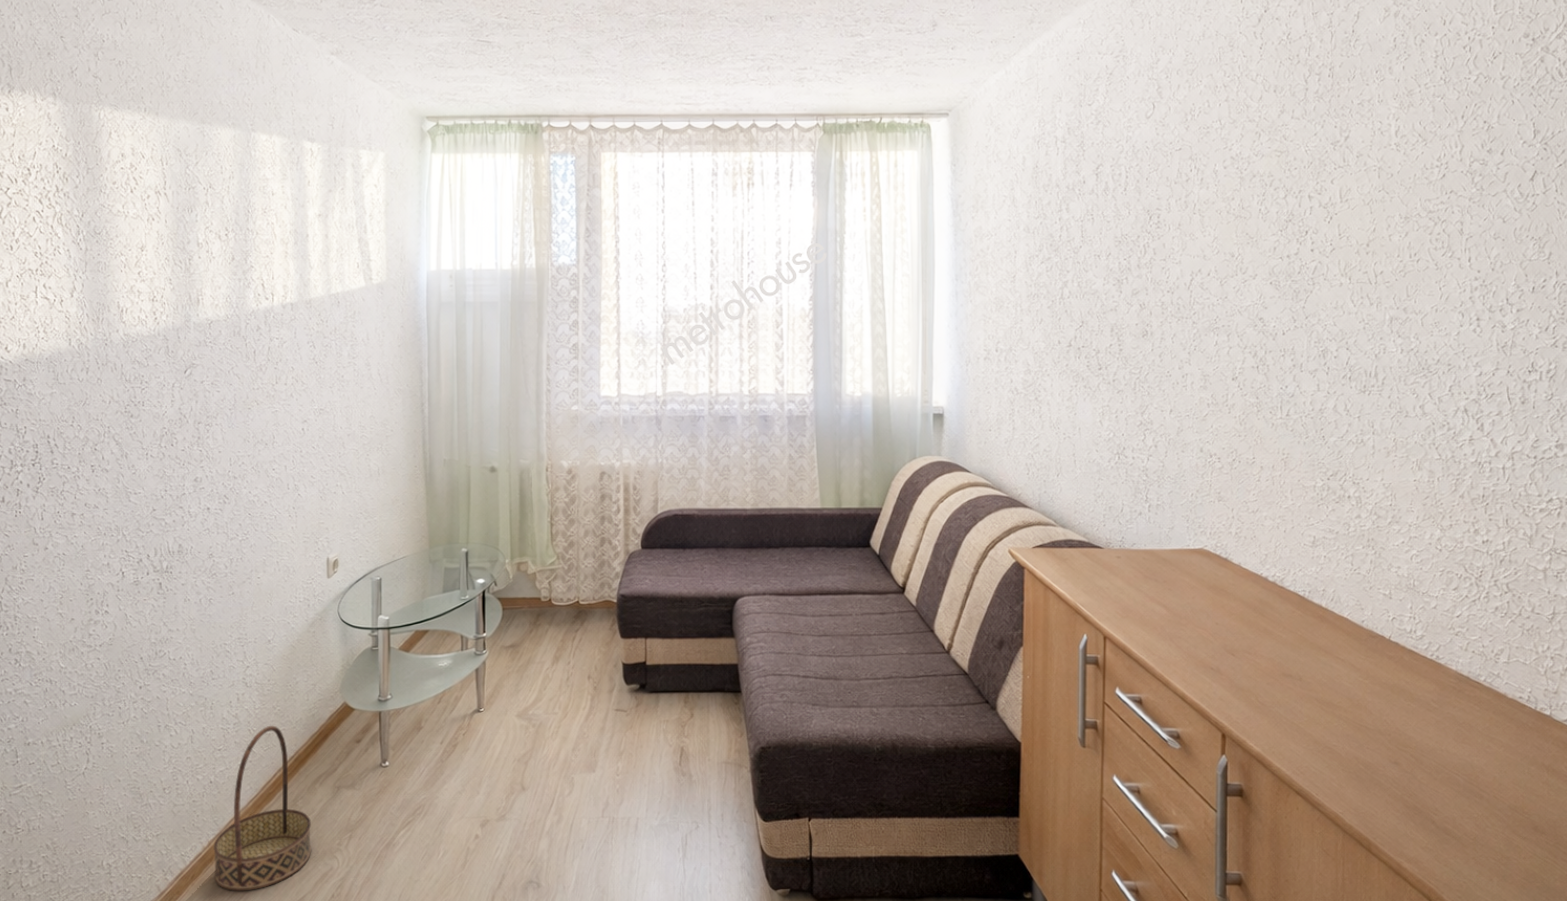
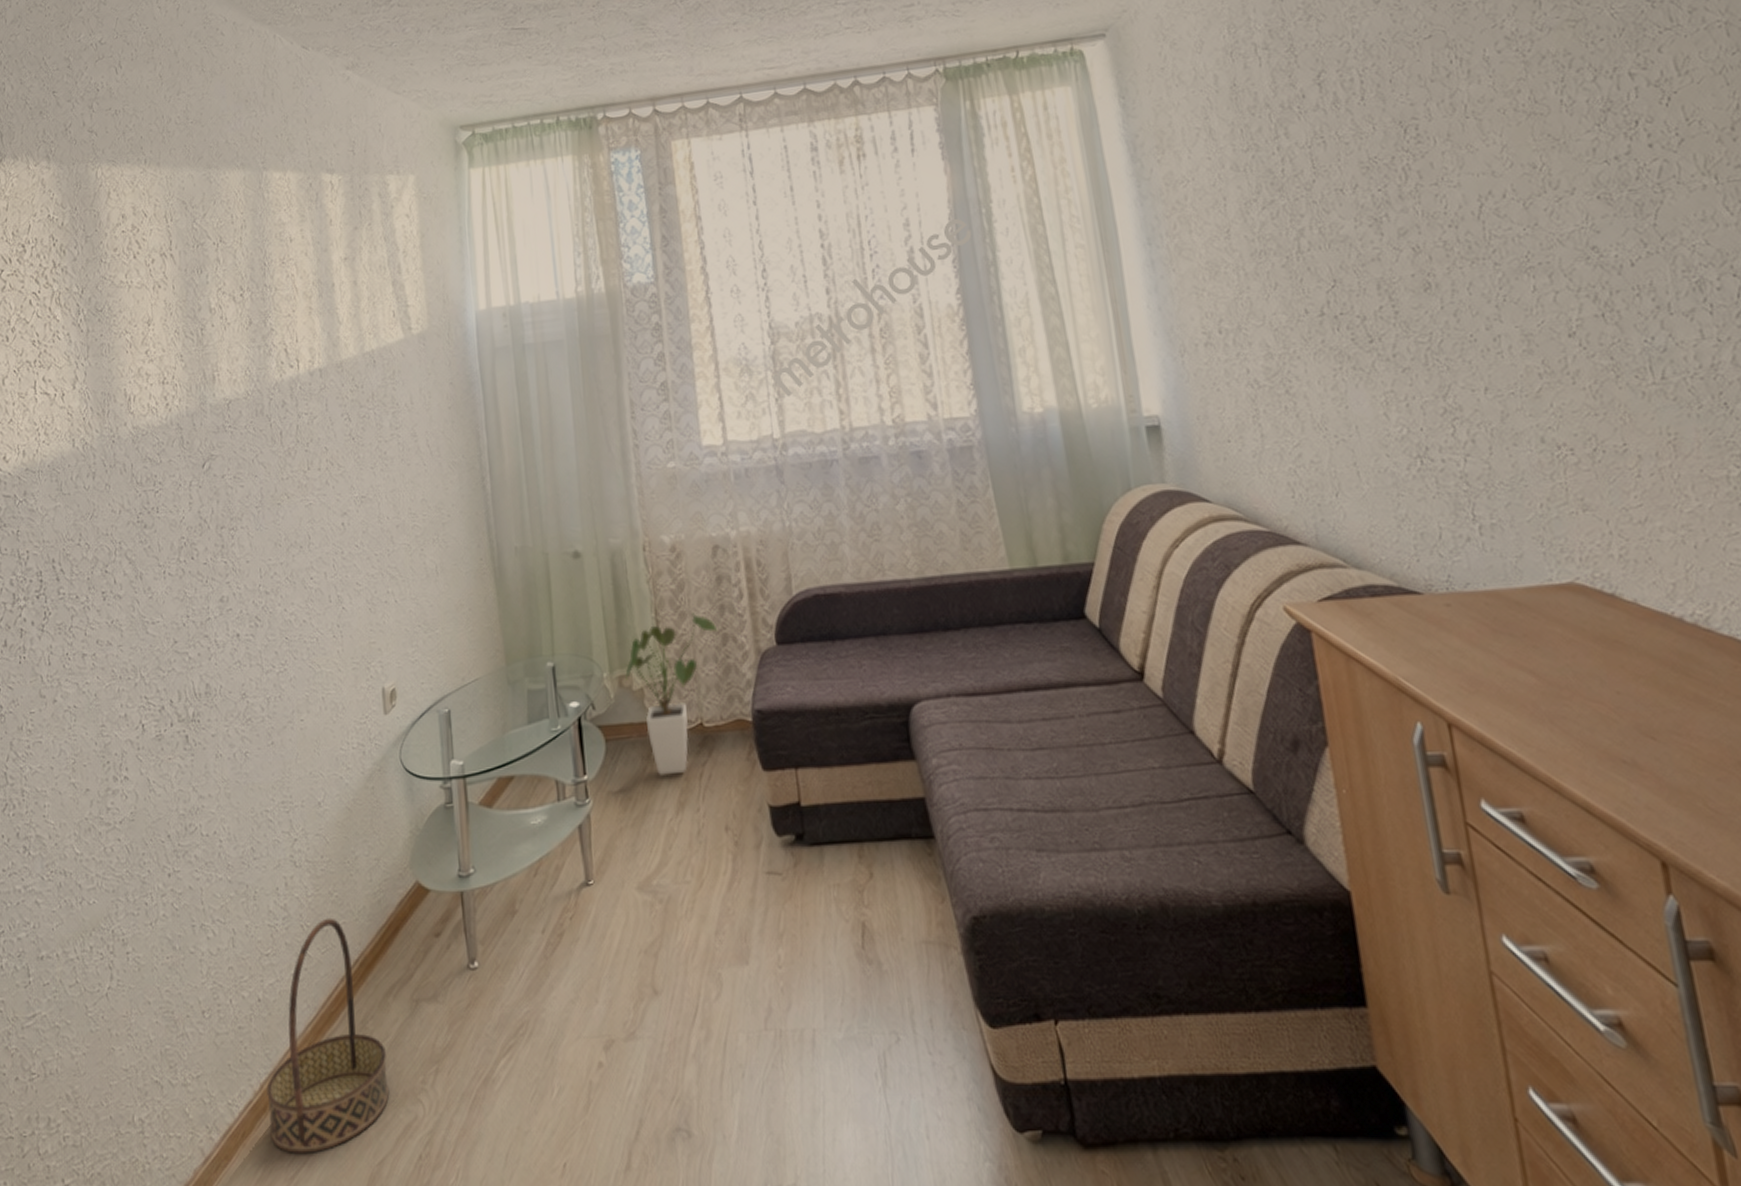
house plant: none [523,520,598,637] -> present [625,613,718,775]

